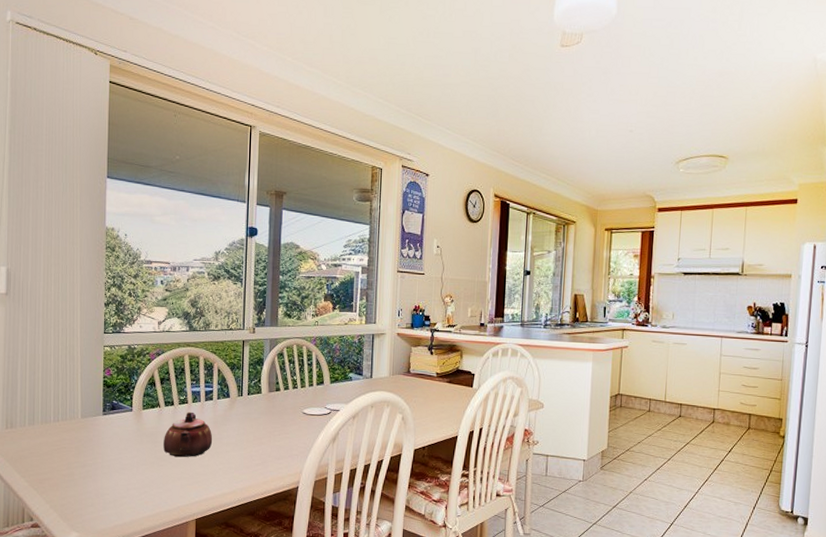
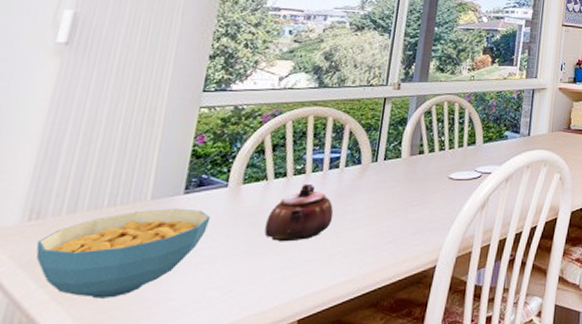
cereal bowl: none [14,425,124,489] -> present [36,208,211,299]

